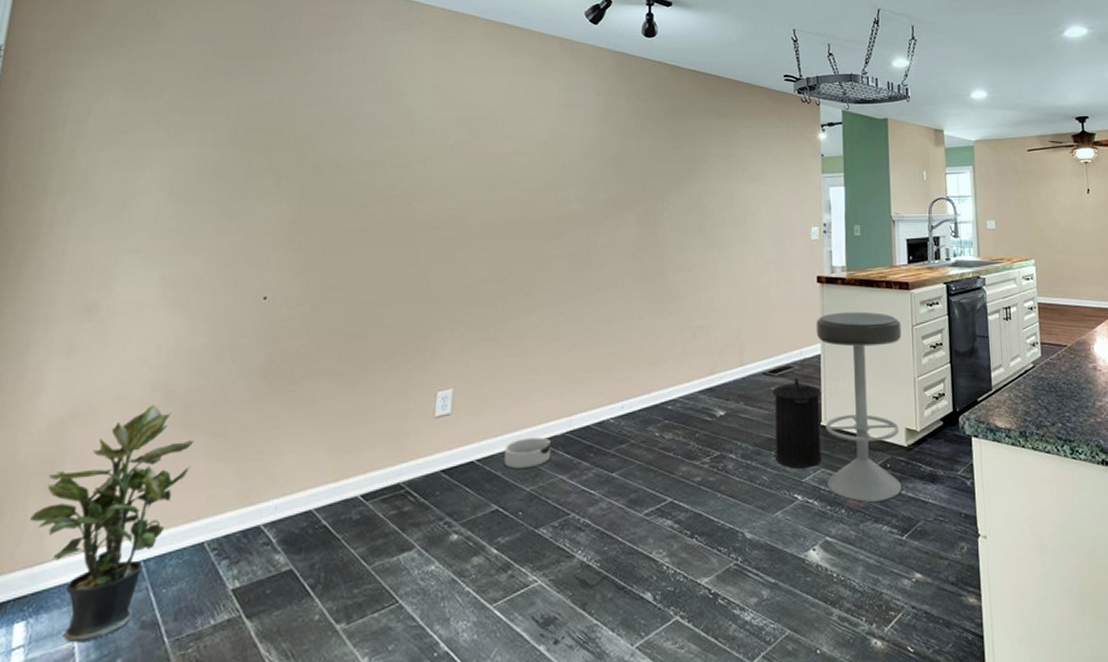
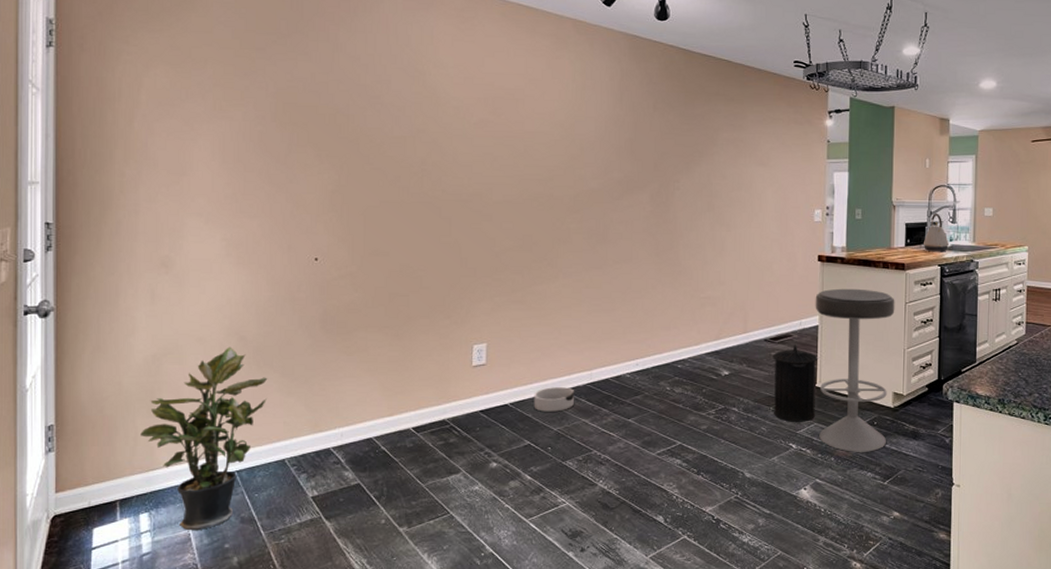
kettle: none [926,227,953,269] -> present [923,212,949,252]

